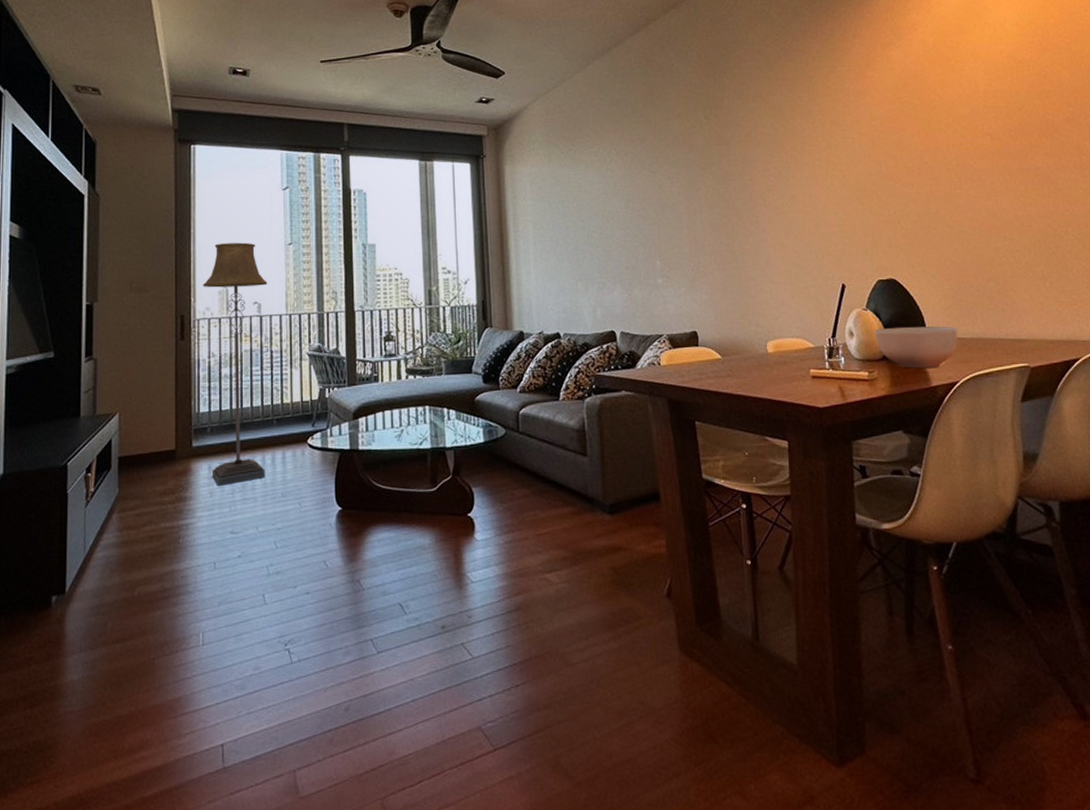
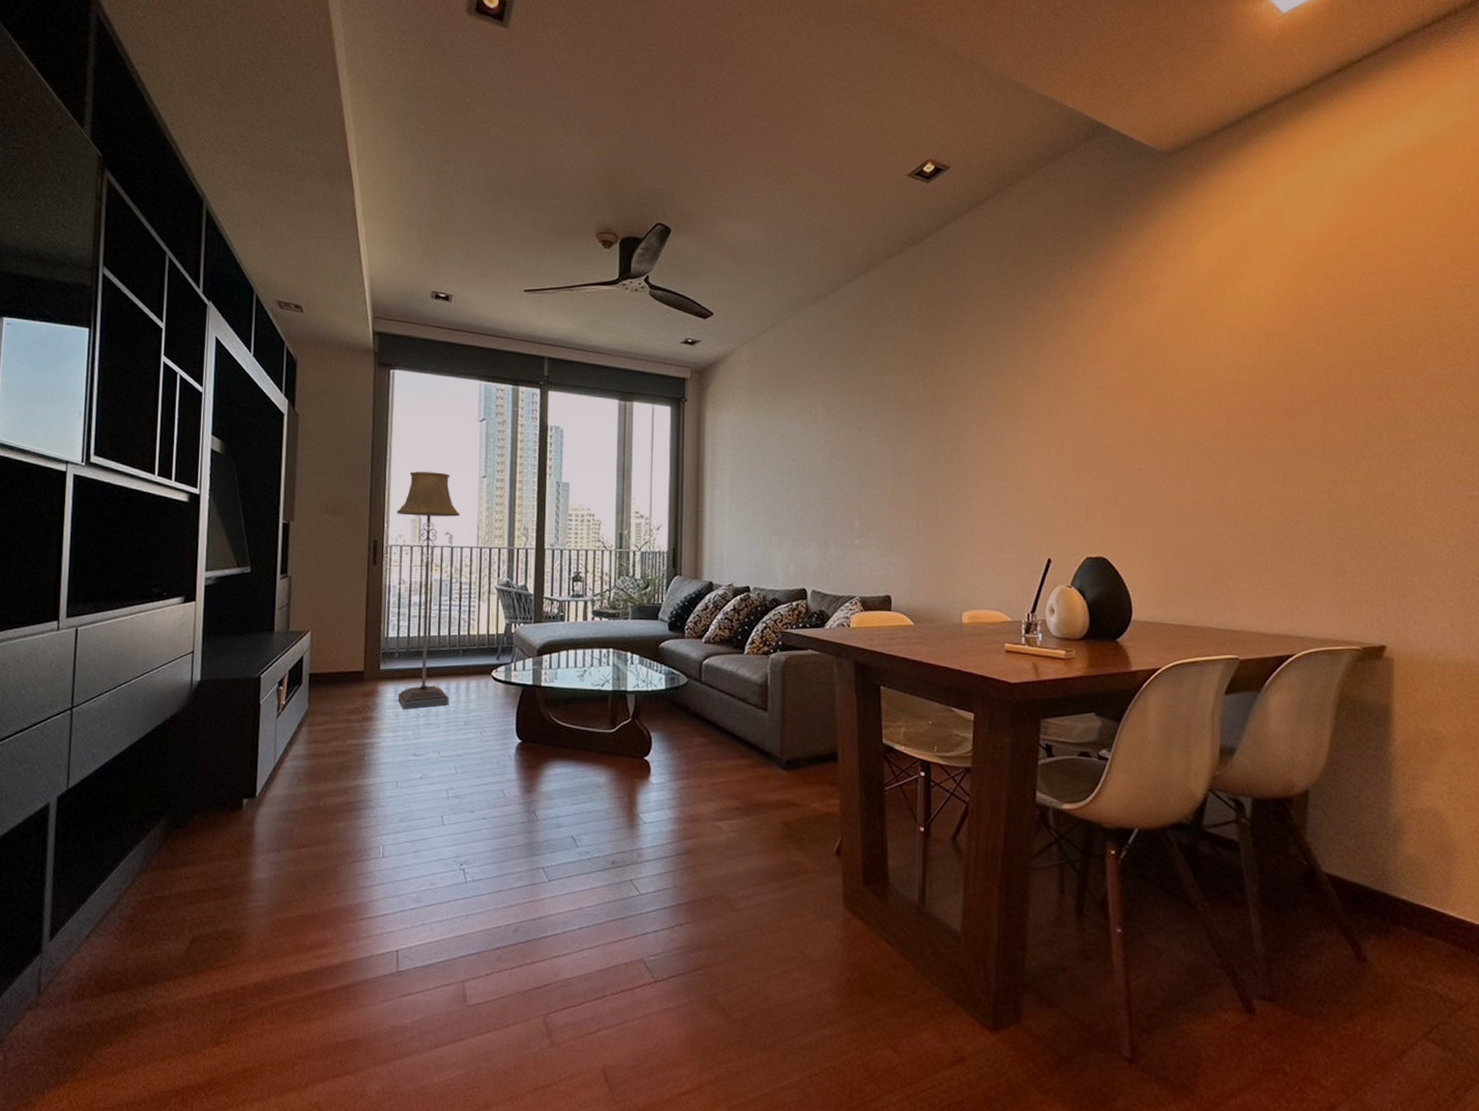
bowl: present [875,326,958,369] -> none [1077,607,1166,652]

